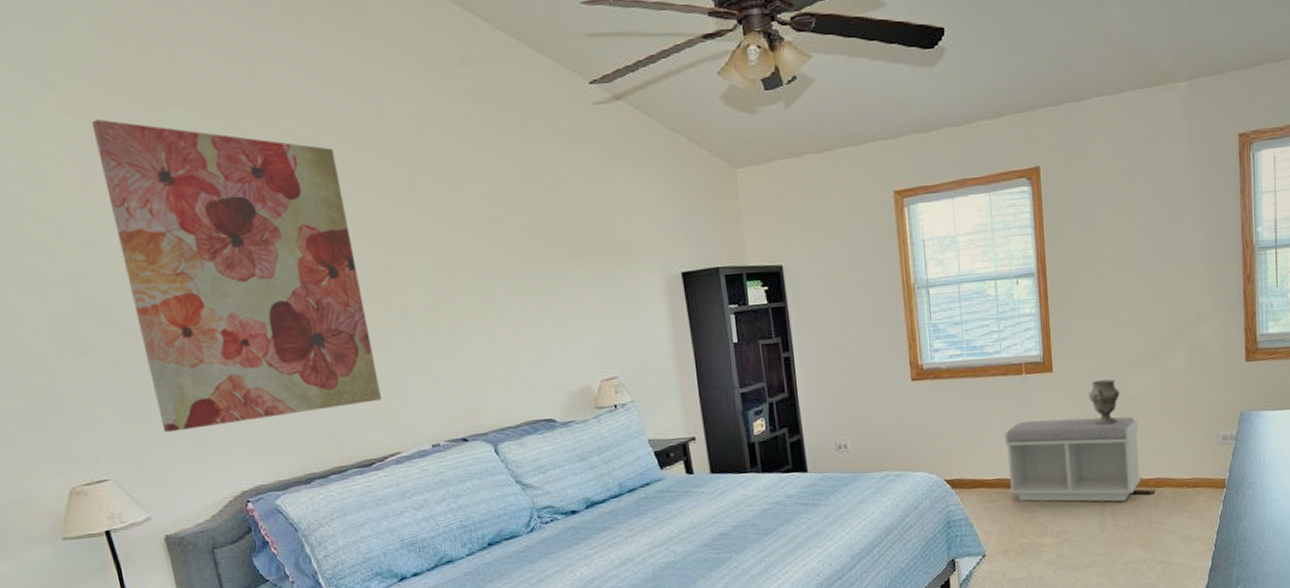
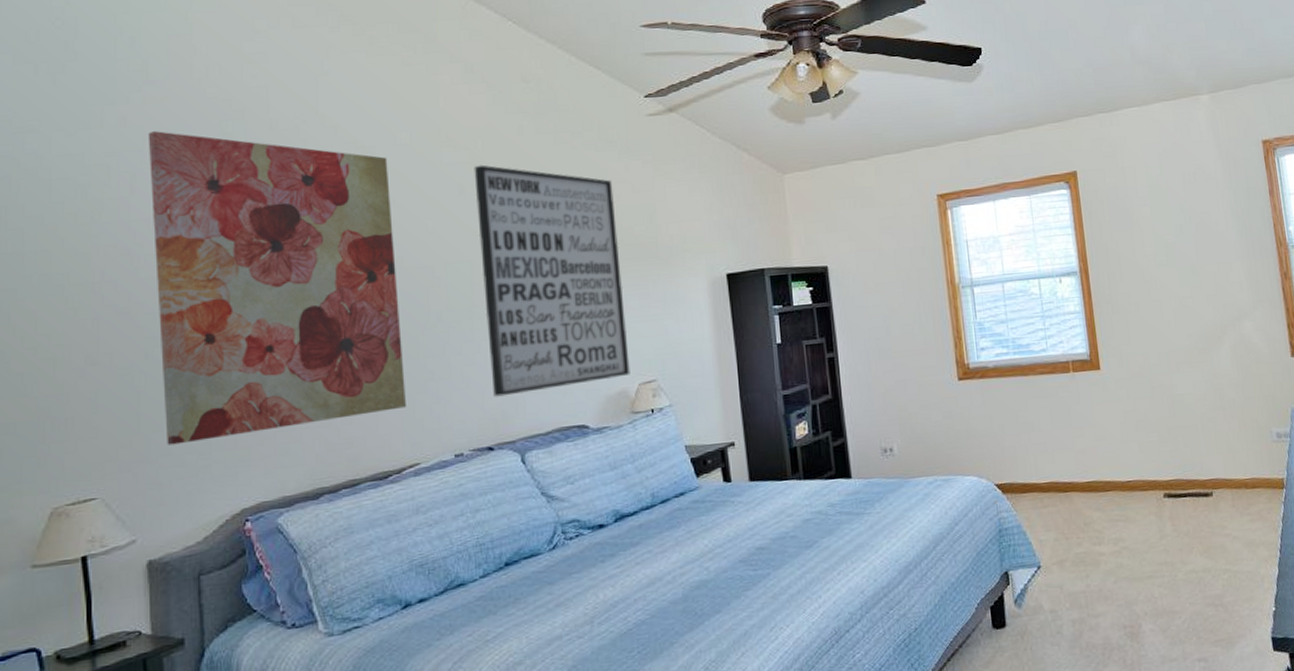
wall art: none [421,156,592,392] -> present [474,164,630,397]
bench: present [1004,416,1142,502] -> none [1055,414,1198,506]
decorative vase: present [1089,379,1120,425] -> none [1138,376,1169,423]

